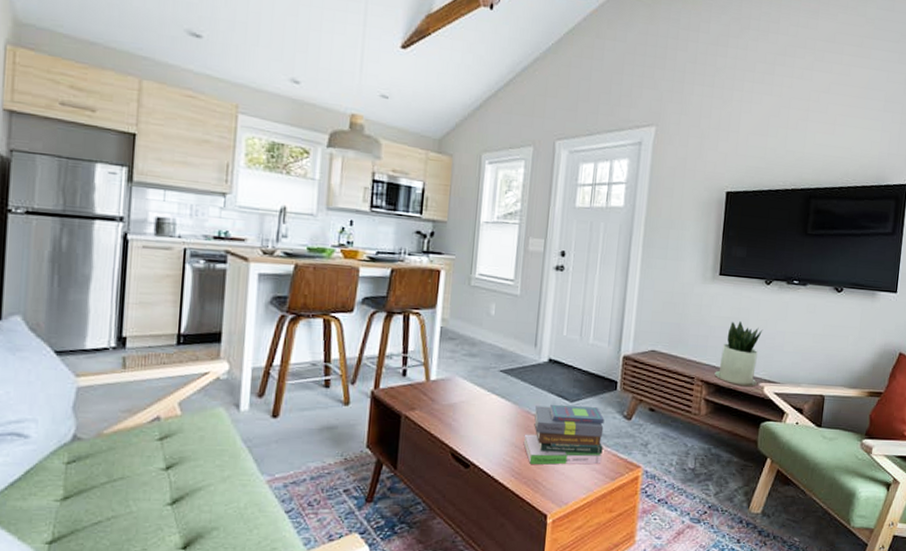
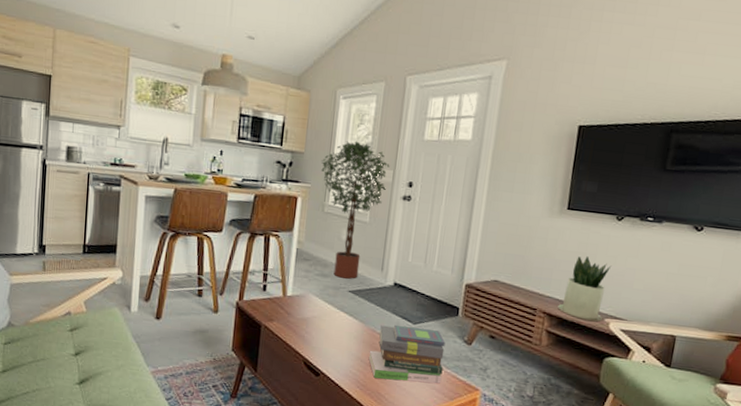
potted tree: none [466,208,541,358] -> present [321,141,390,279]

